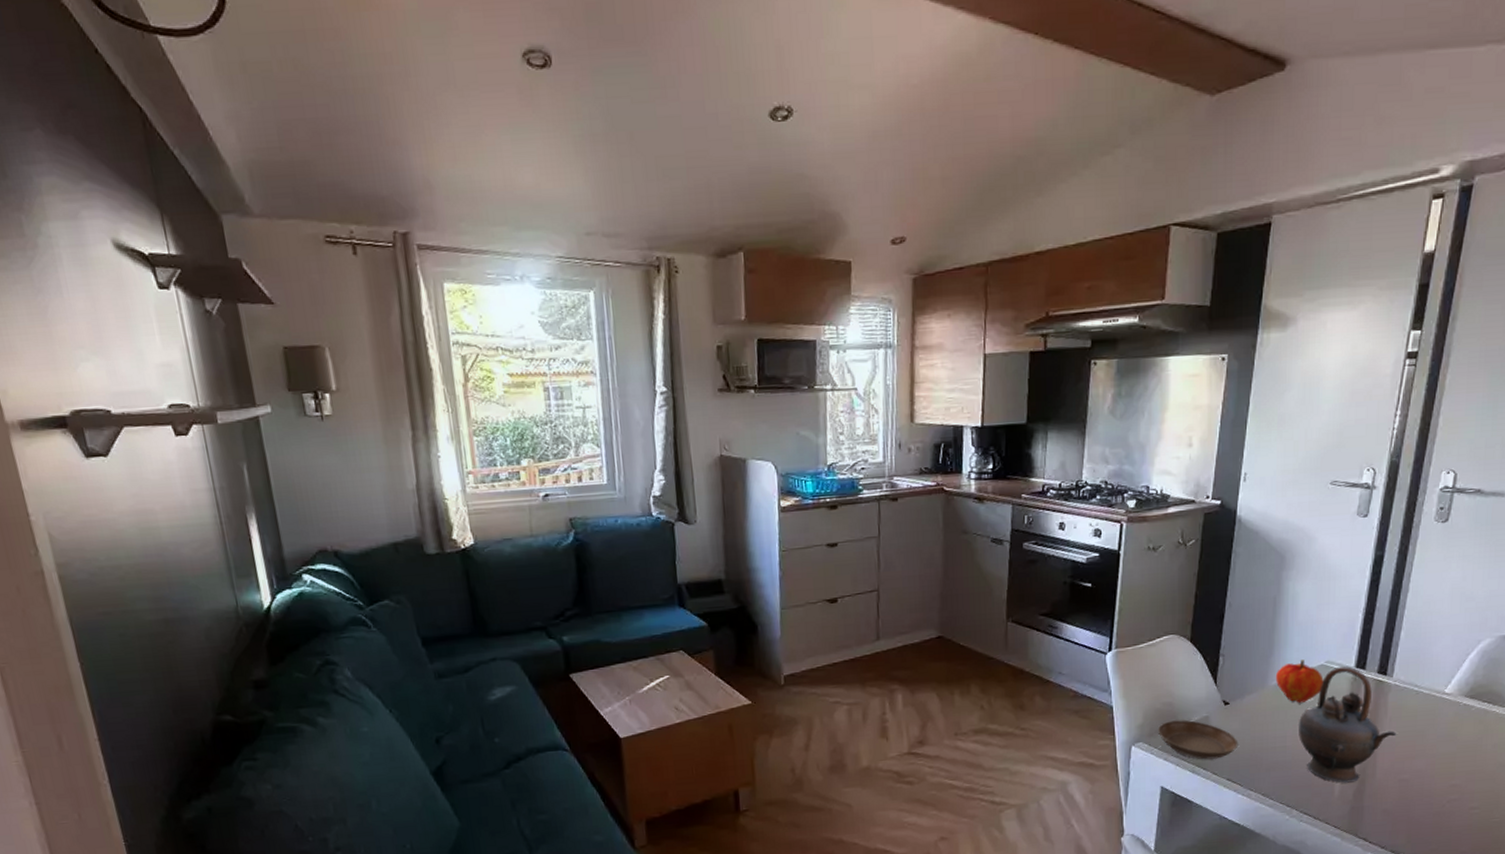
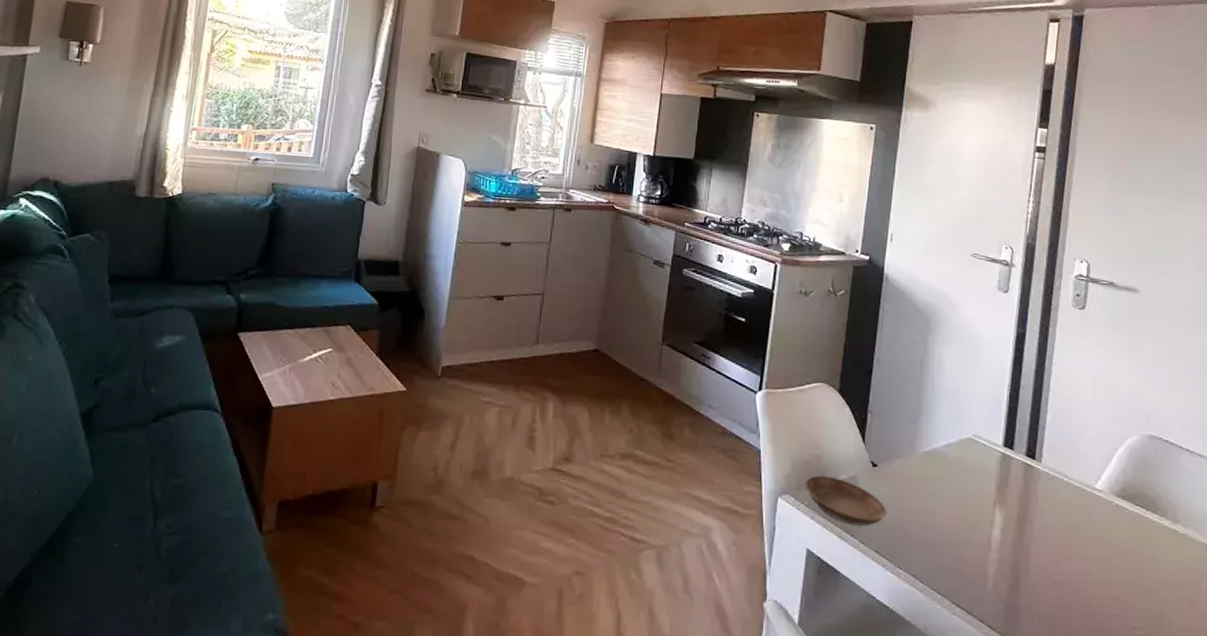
fruit: present [1275,660,1324,704] -> none [923,429,972,478]
teapot: present [1299,666,1397,783] -> none [948,443,1050,577]

